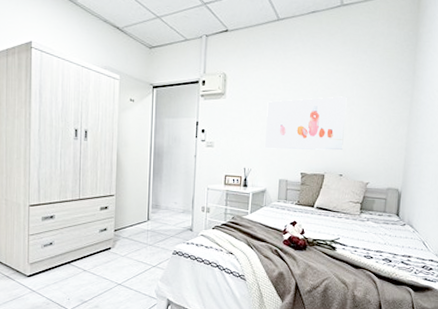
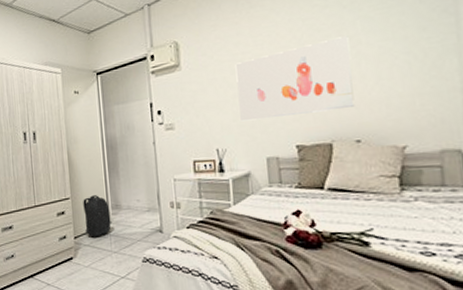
backpack: none [123,195,150,231] -> present [83,195,111,237]

